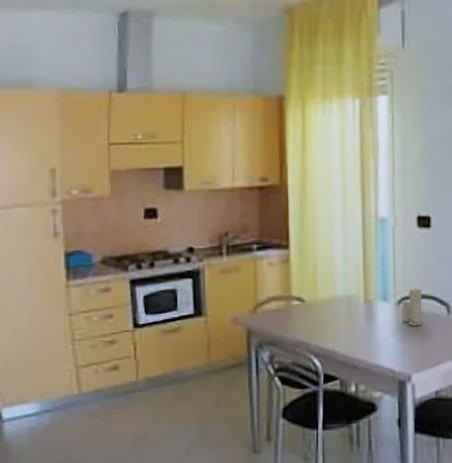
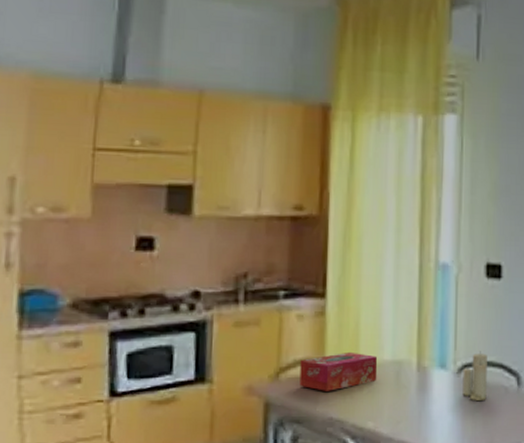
tissue box: none [272,290,333,321] -> present [299,351,378,391]

